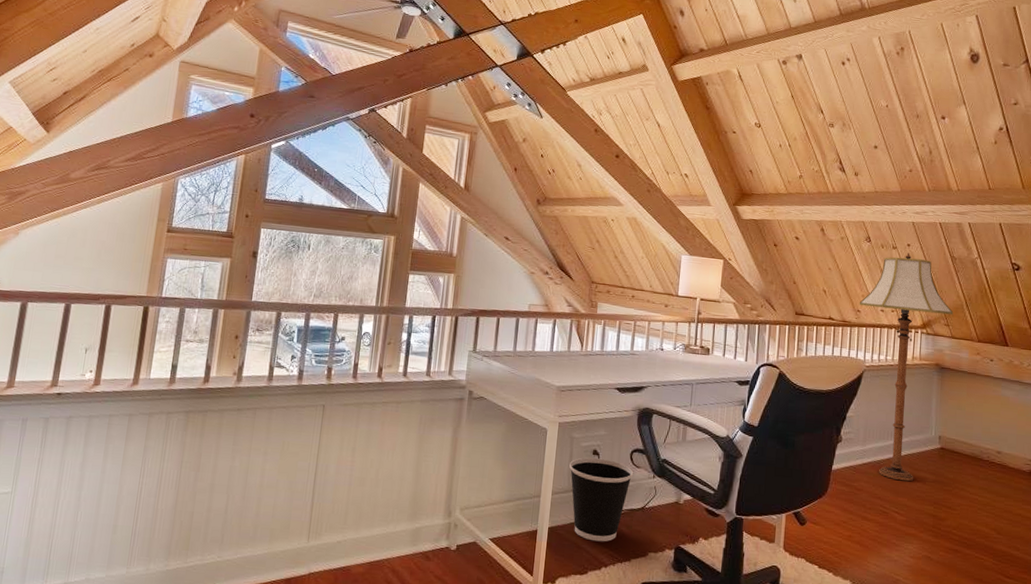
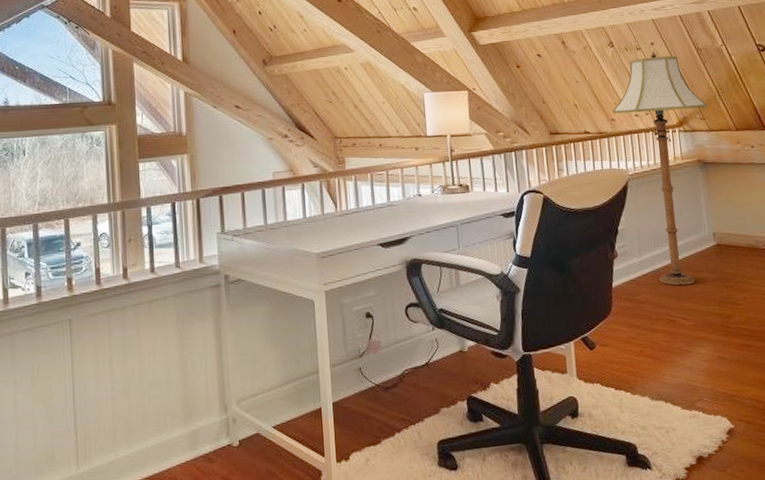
wastebasket: present [569,457,634,542] -> none [344,320,412,408]

